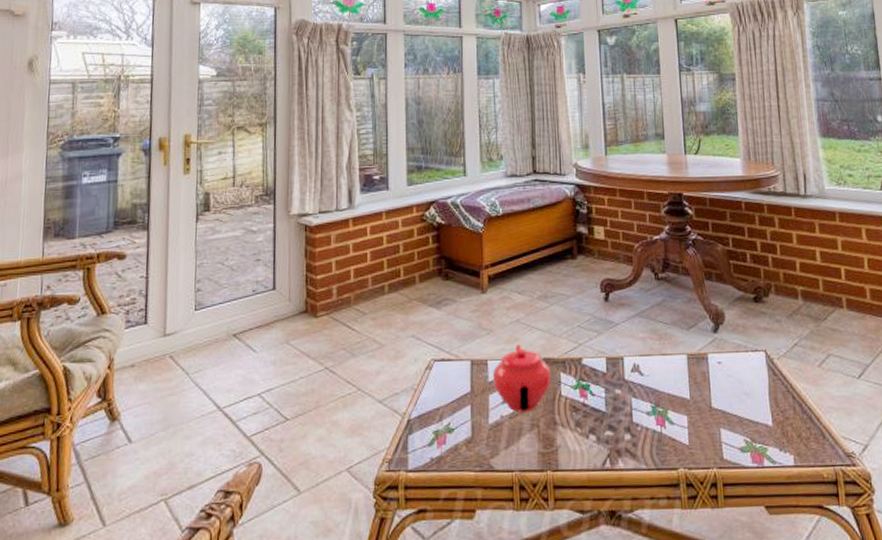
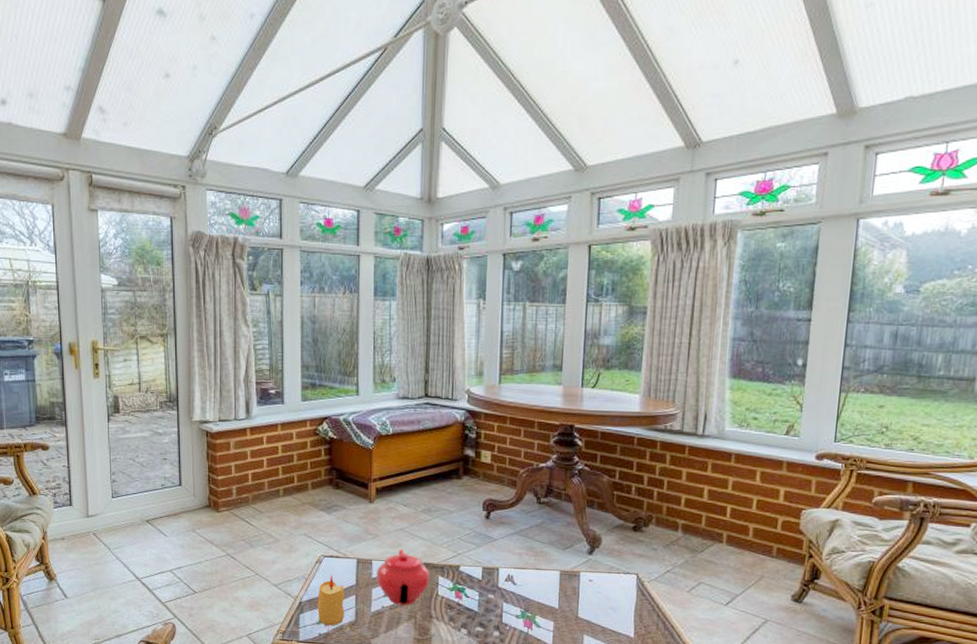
candle: none [428,382,460,447] -> present [317,574,345,626]

